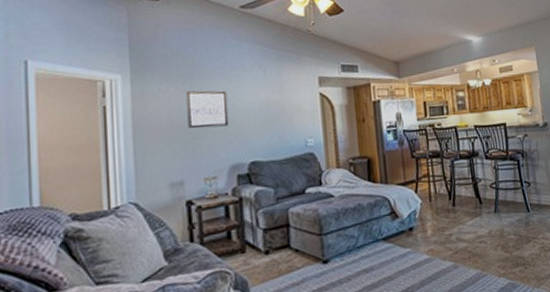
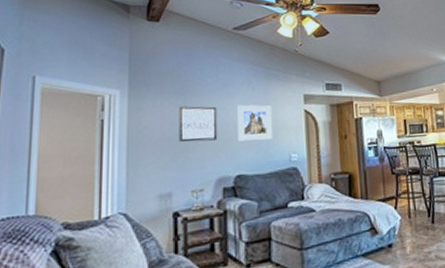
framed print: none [248,88,287,127] -> present [237,104,273,141]

